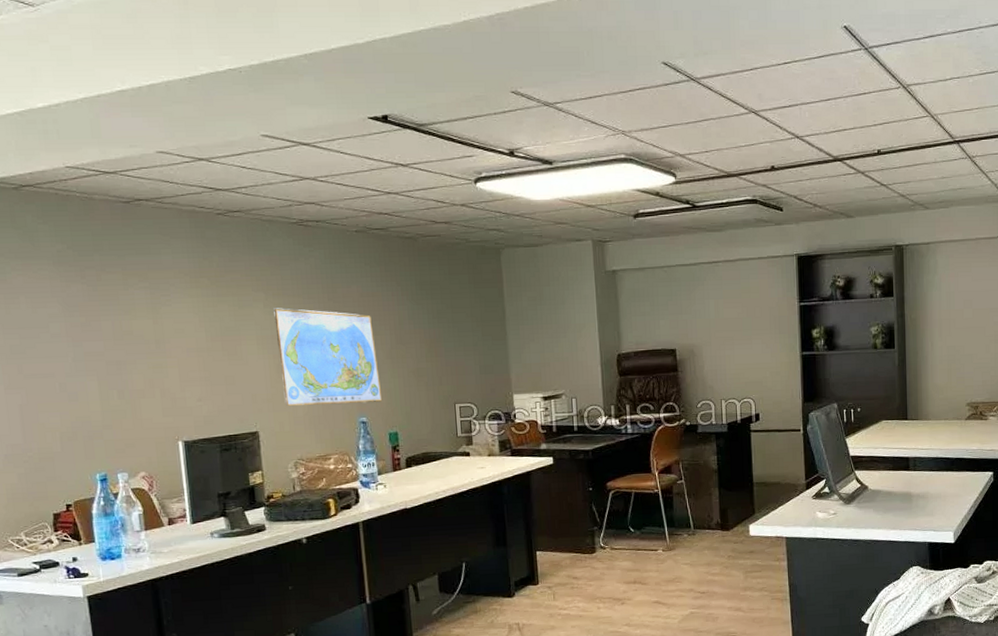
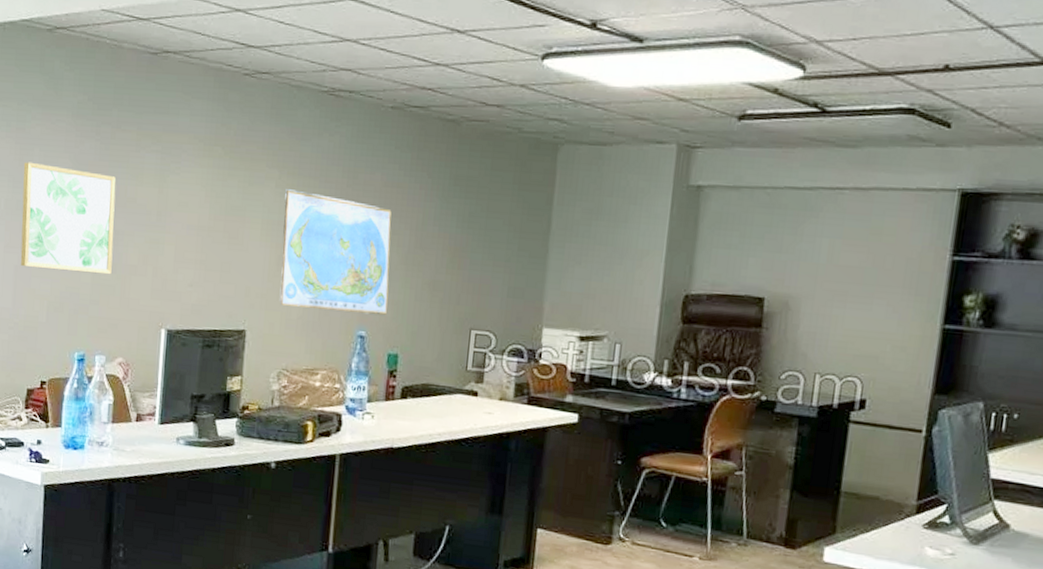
wall art: none [11,309,120,405] -> present [20,162,116,275]

